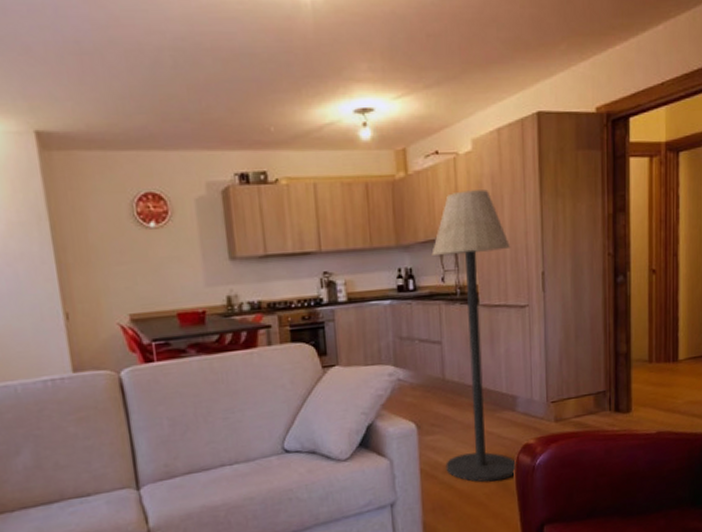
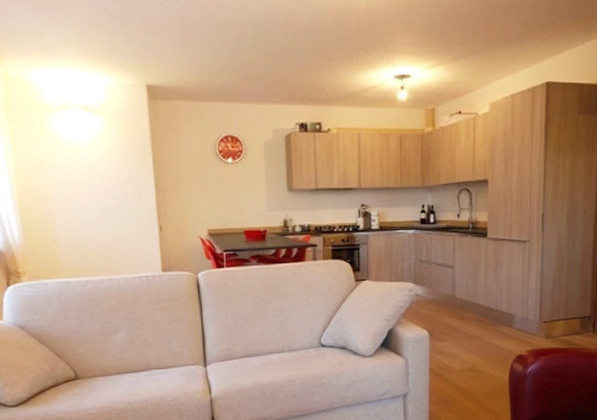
floor lamp: present [431,189,518,482] -> none [450,144,516,384]

